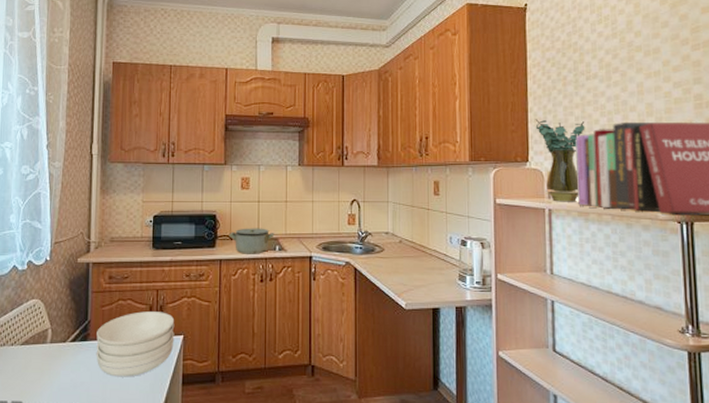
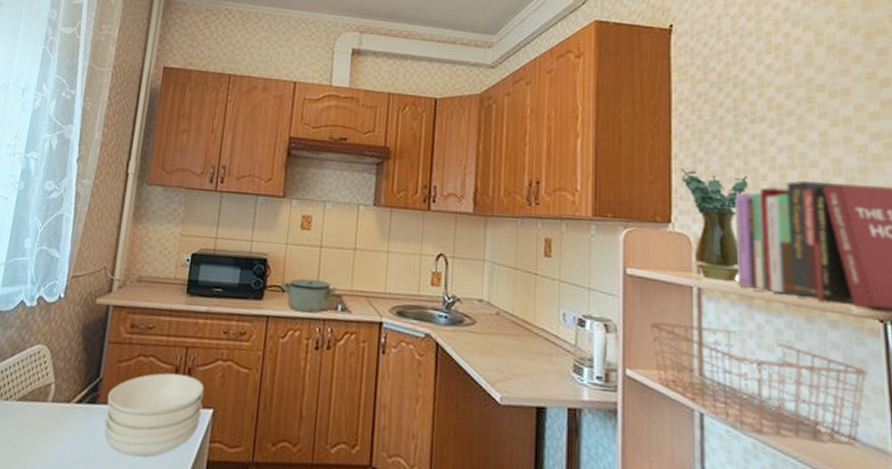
basket: none [515,238,670,313] -> present [650,322,869,446]

